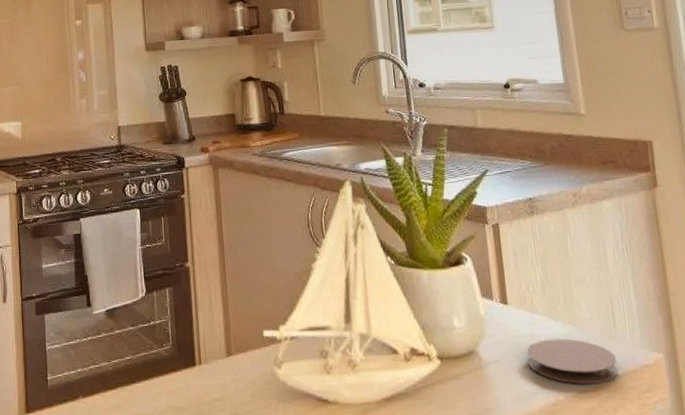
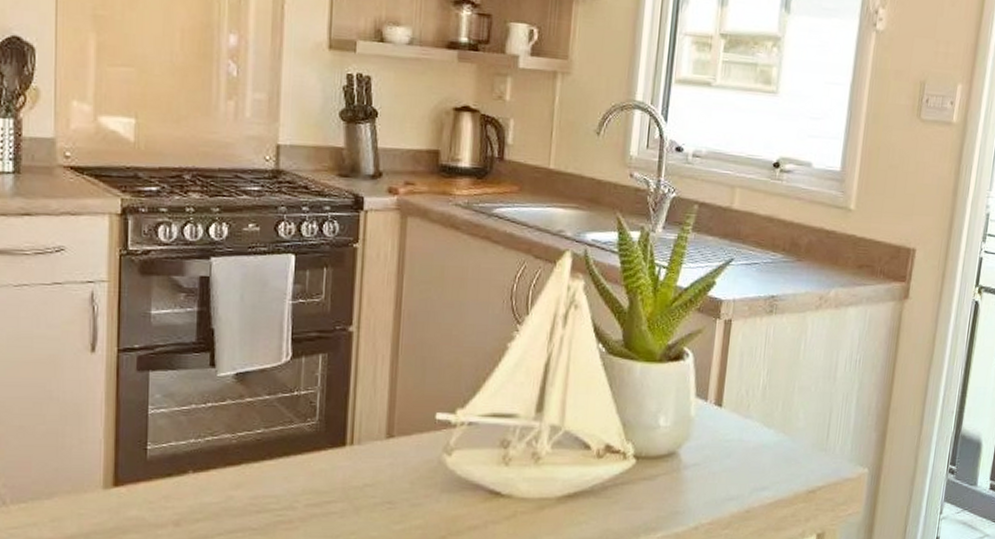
coaster: present [527,338,619,385] -> none [729,446,821,494]

